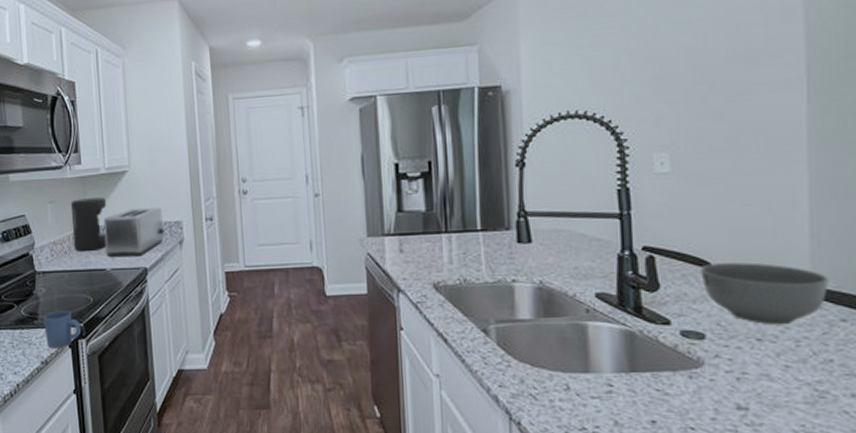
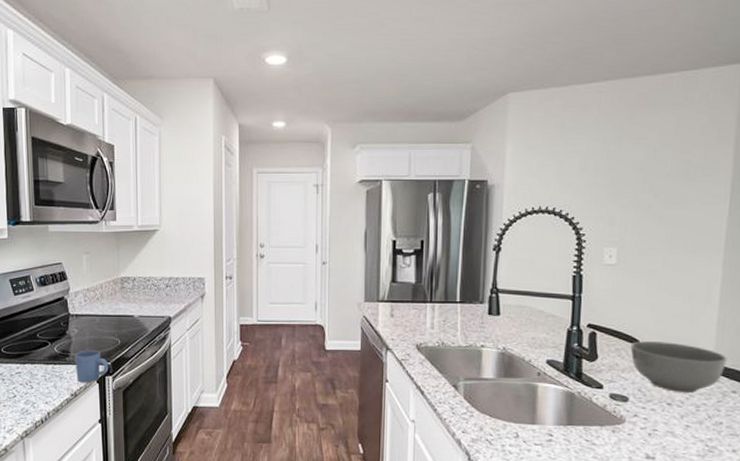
coffee maker: present [71,197,106,251] -> none [105,252,137,299]
toaster: present [103,207,165,257] -> none [133,263,189,306]

